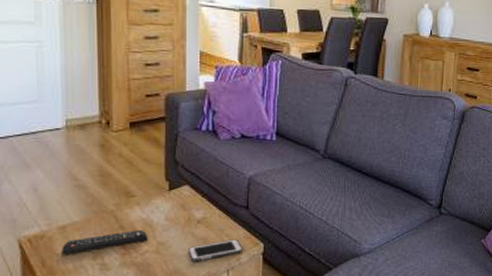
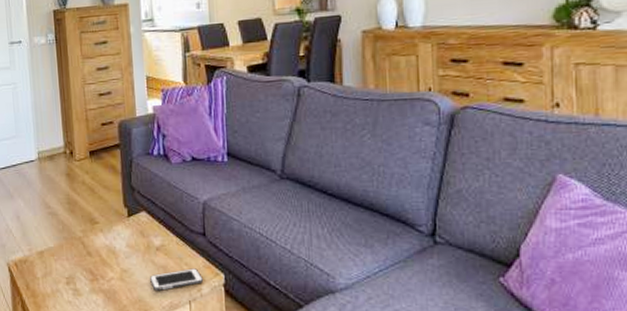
remote control: present [62,229,148,254] -> none [41,256,113,278]

